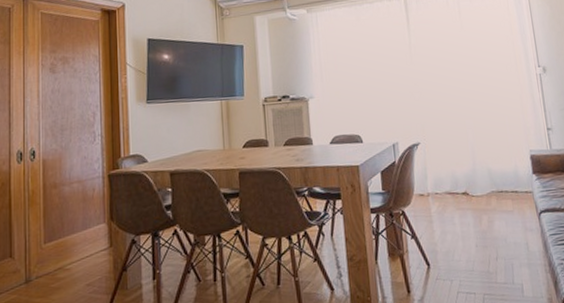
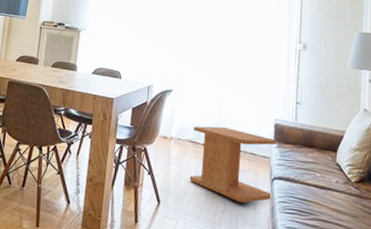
side table: none [448,170,543,246] -> present [189,126,277,203]

